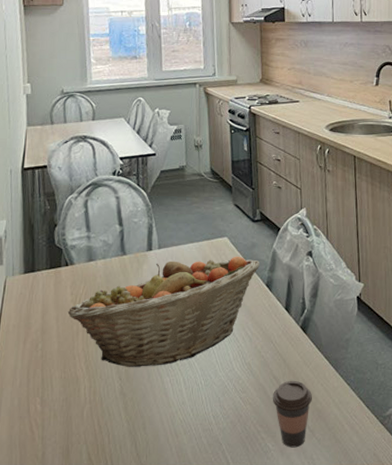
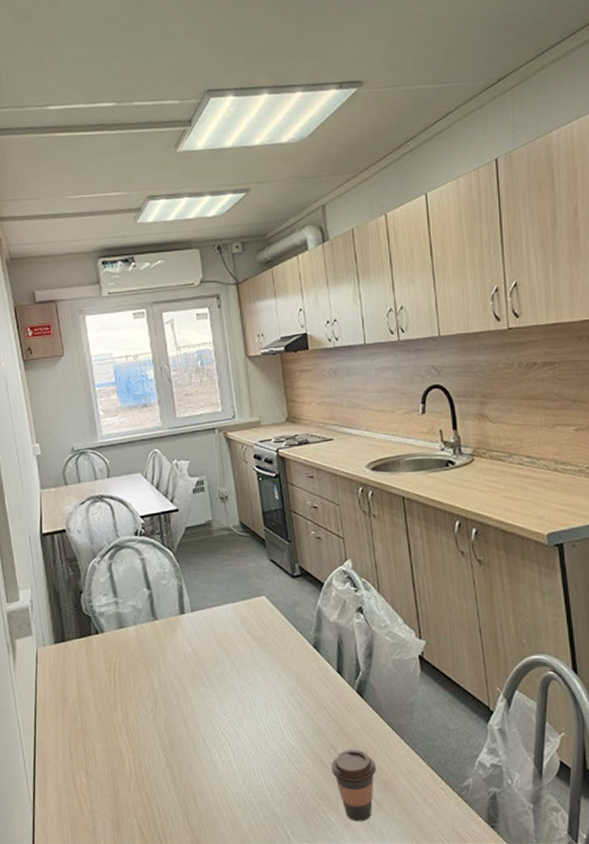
fruit basket: present [67,256,260,367] -> none [103,616,304,738]

